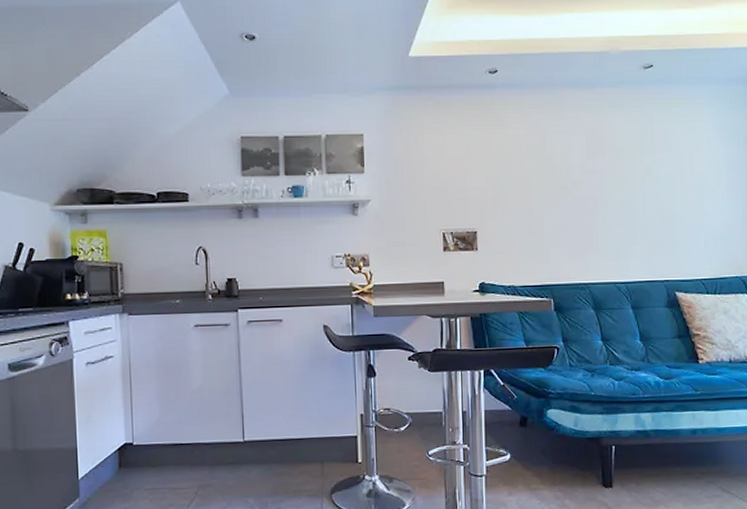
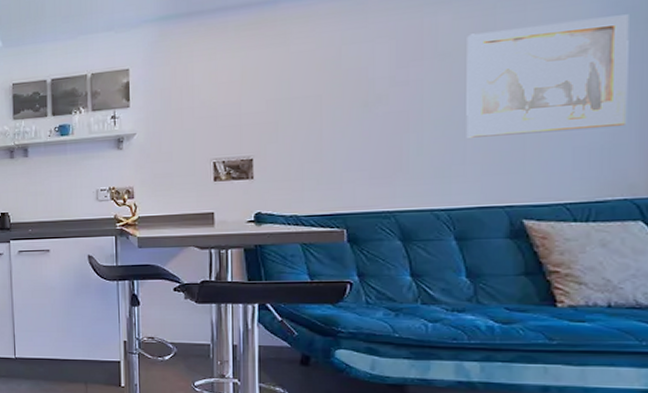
wall art: none [635,133,736,222] -> present [466,14,629,138]

